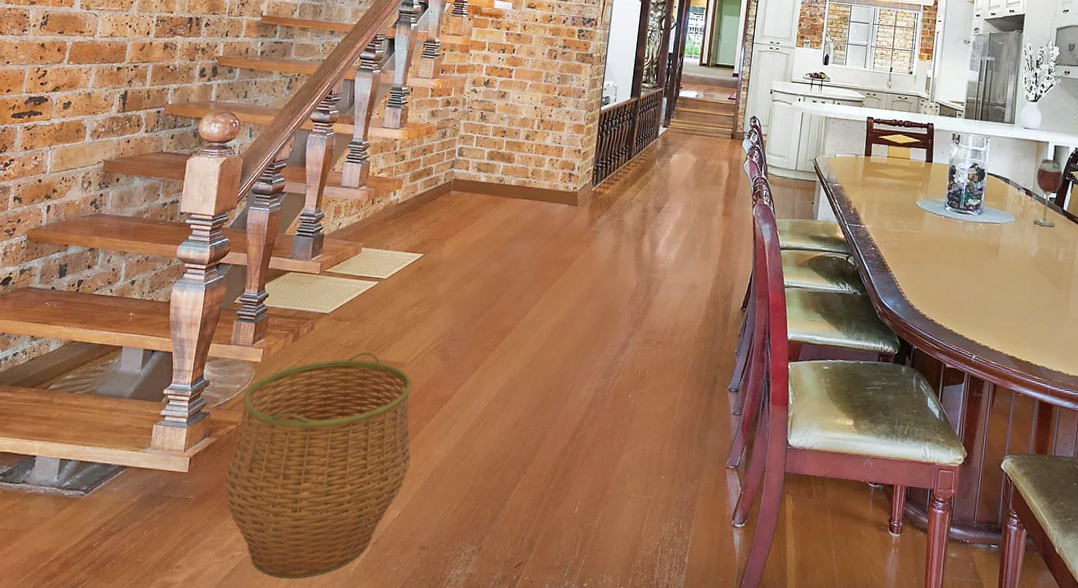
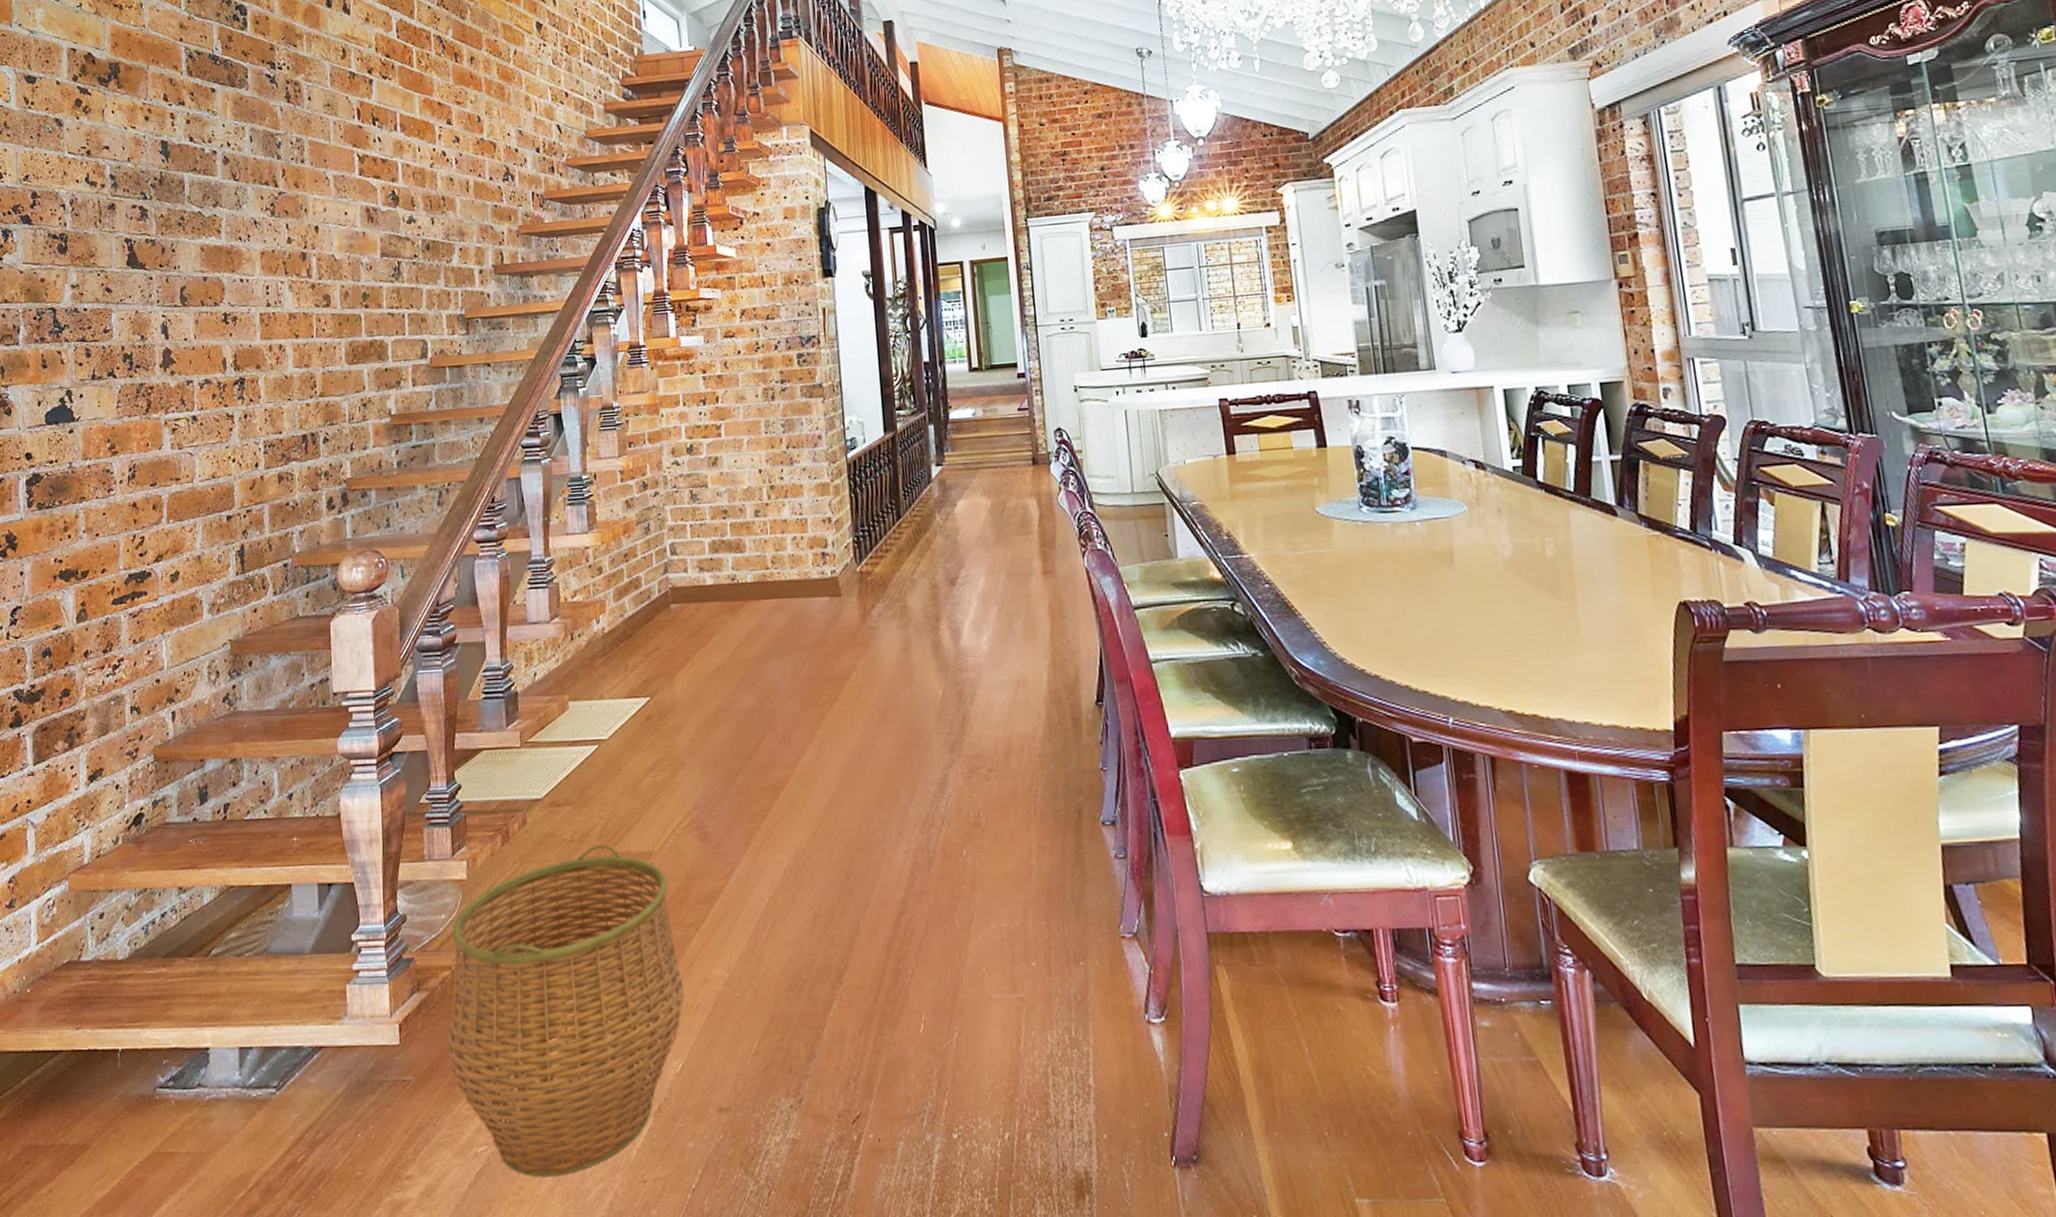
wineglass: present [1033,158,1063,227] -> none [1484,410,1530,511]

